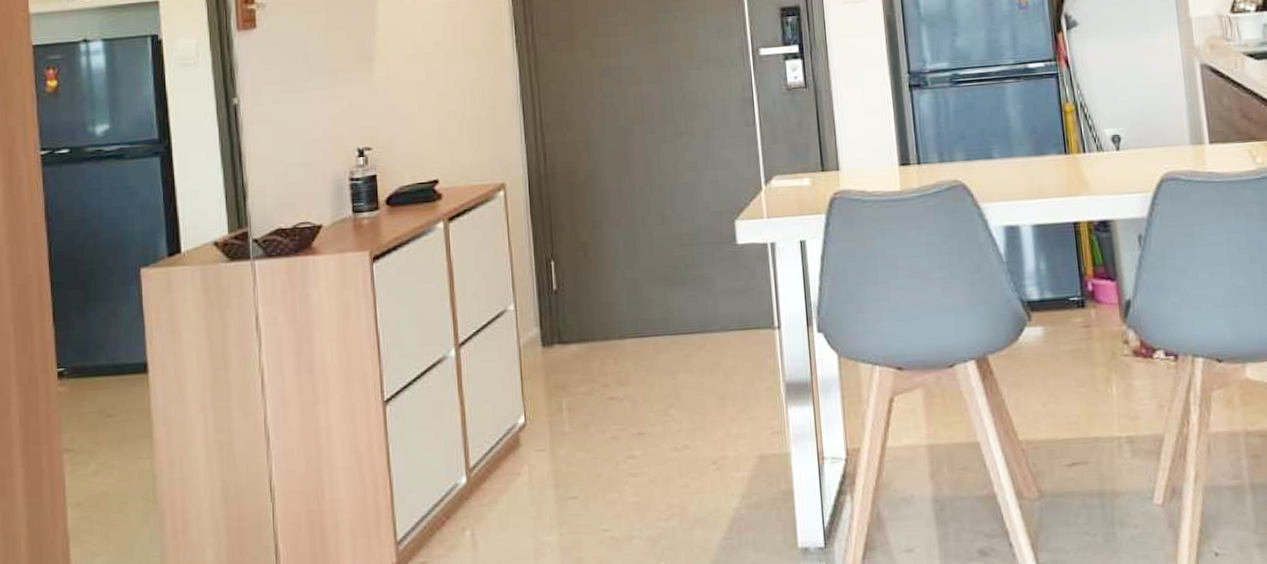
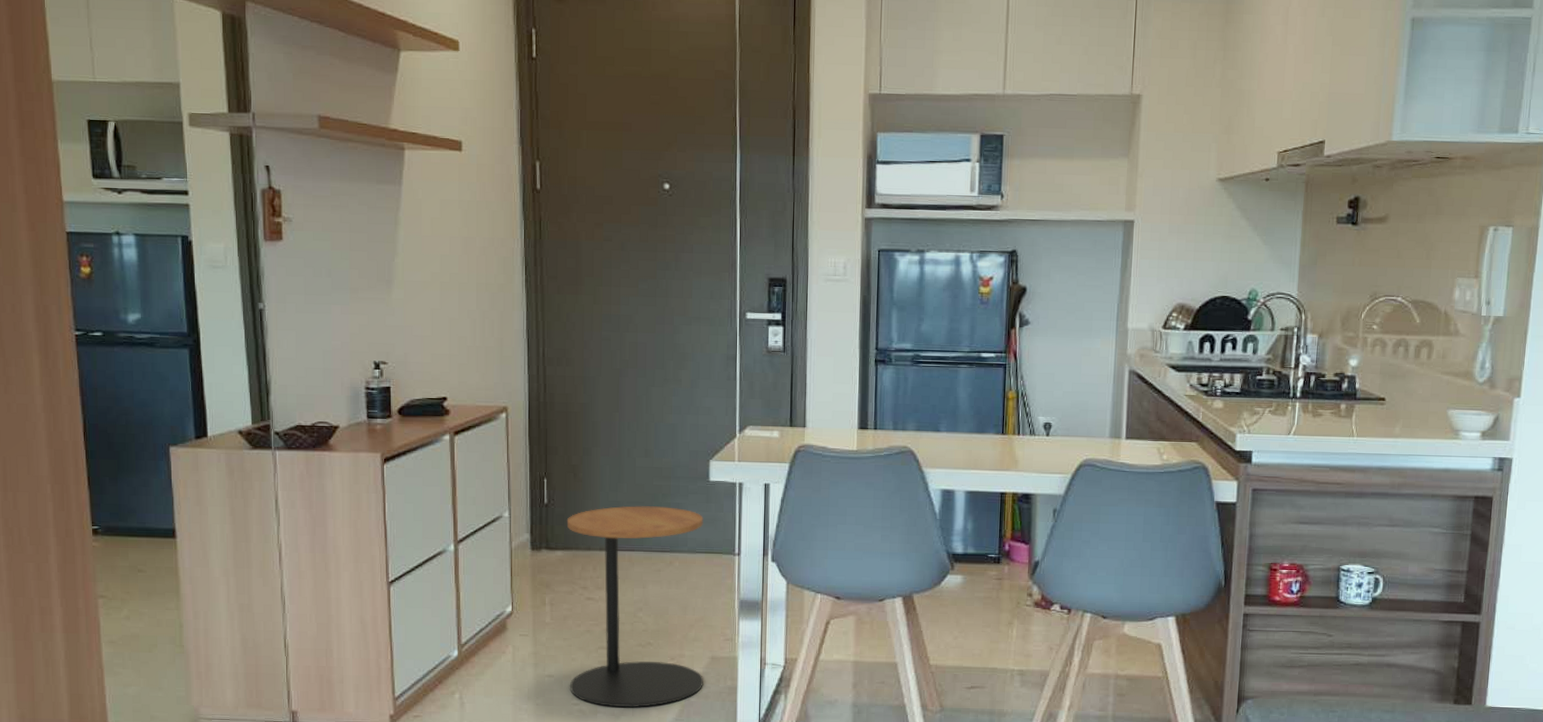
side table: none [579,279,753,530] -> present [566,506,703,707]

